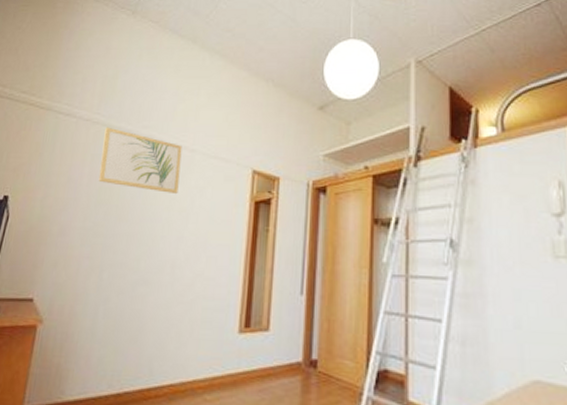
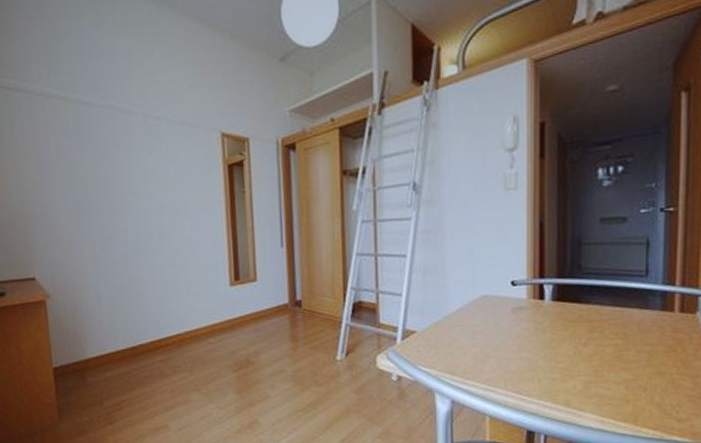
wall art: present [98,127,183,195] -> none [61,100,151,166]

